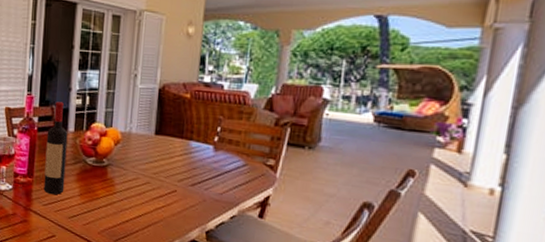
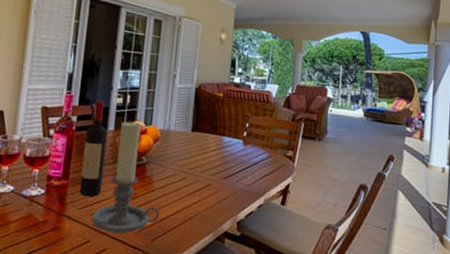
candle holder: none [56,123,123,232] -> present [92,121,160,234]

